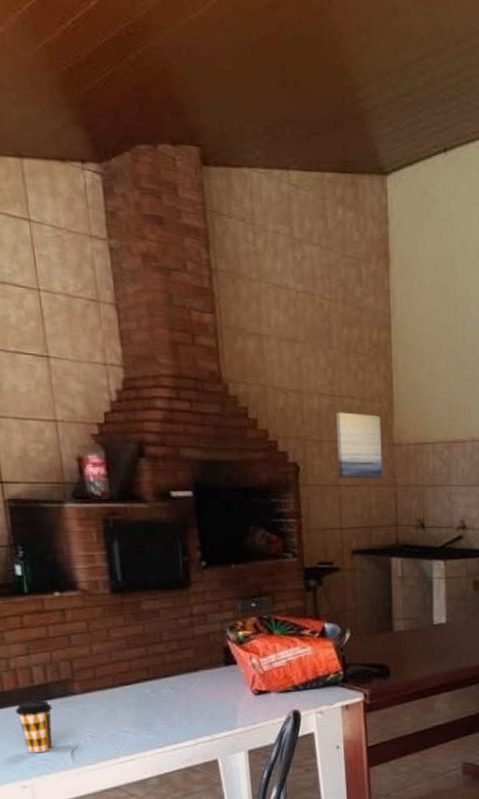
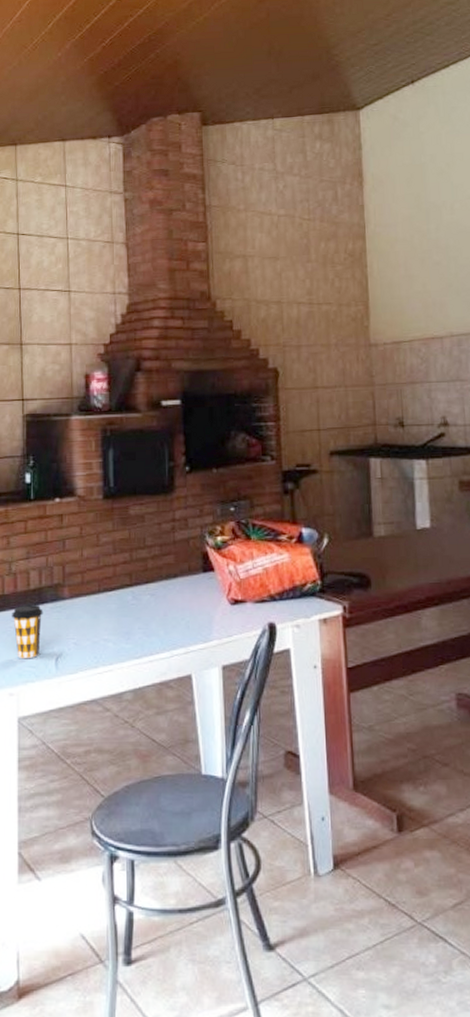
wall art: present [336,412,383,479] -> none [314,318,360,381]

